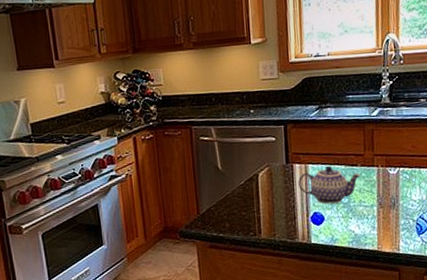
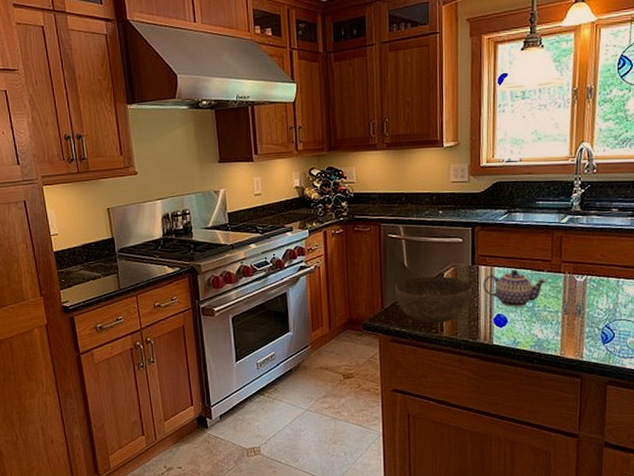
bowl: none [209,177,288,226] -> present [394,276,472,324]

